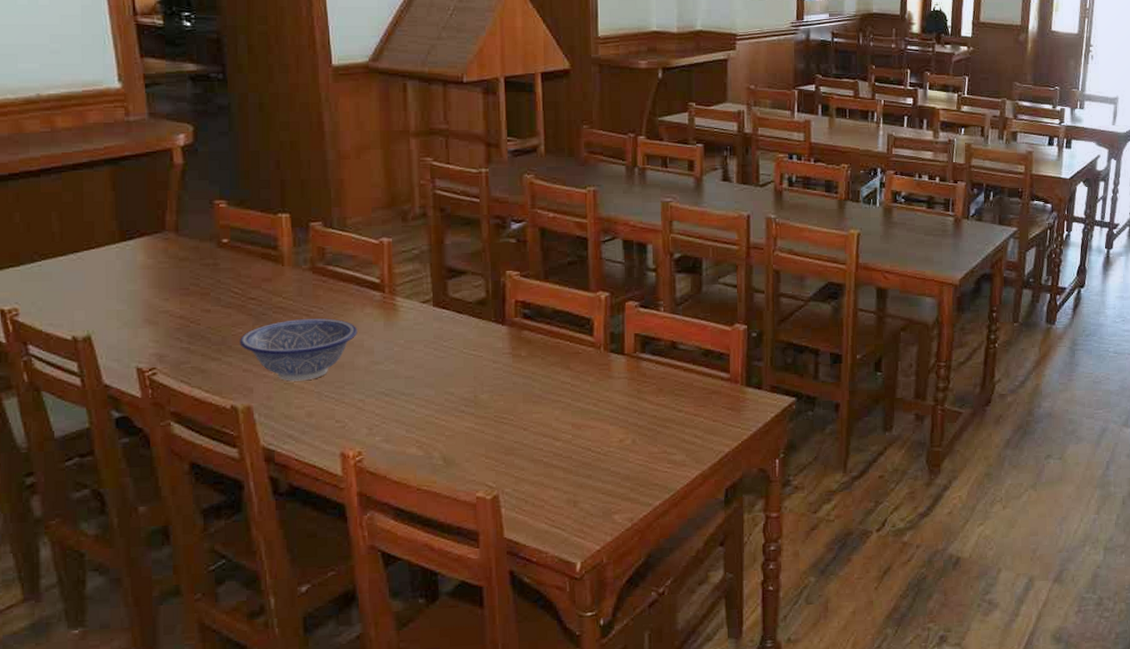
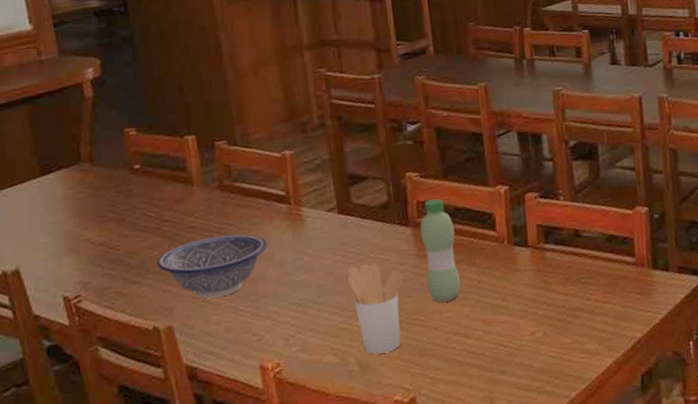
utensil holder: none [439,359,494,450] -> present [348,263,402,354]
water bottle: none [516,300,553,403] -> present [420,199,460,302]

